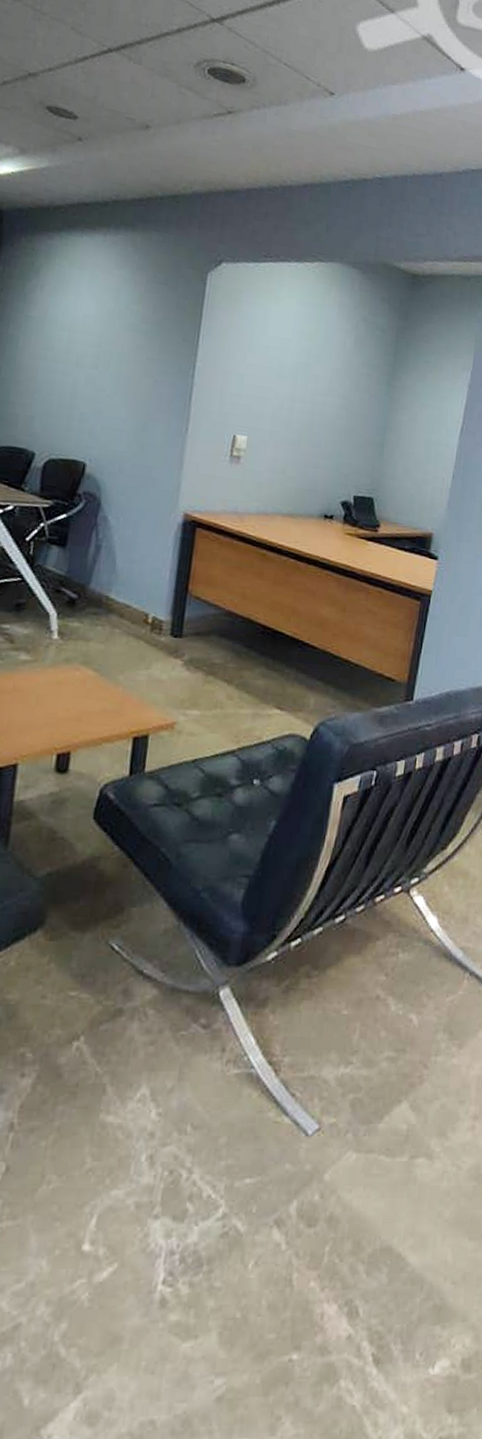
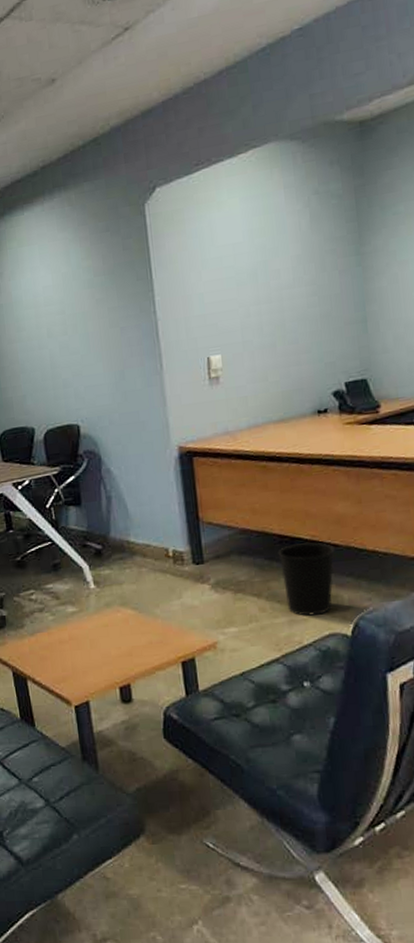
wastebasket: none [255,637,312,713] -> present [278,542,335,616]

